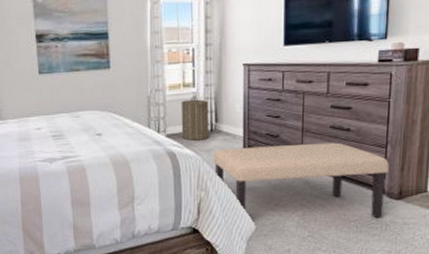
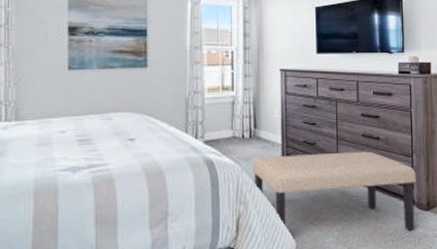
laundry hamper: present [181,95,209,141] -> none [219,99,248,148]

